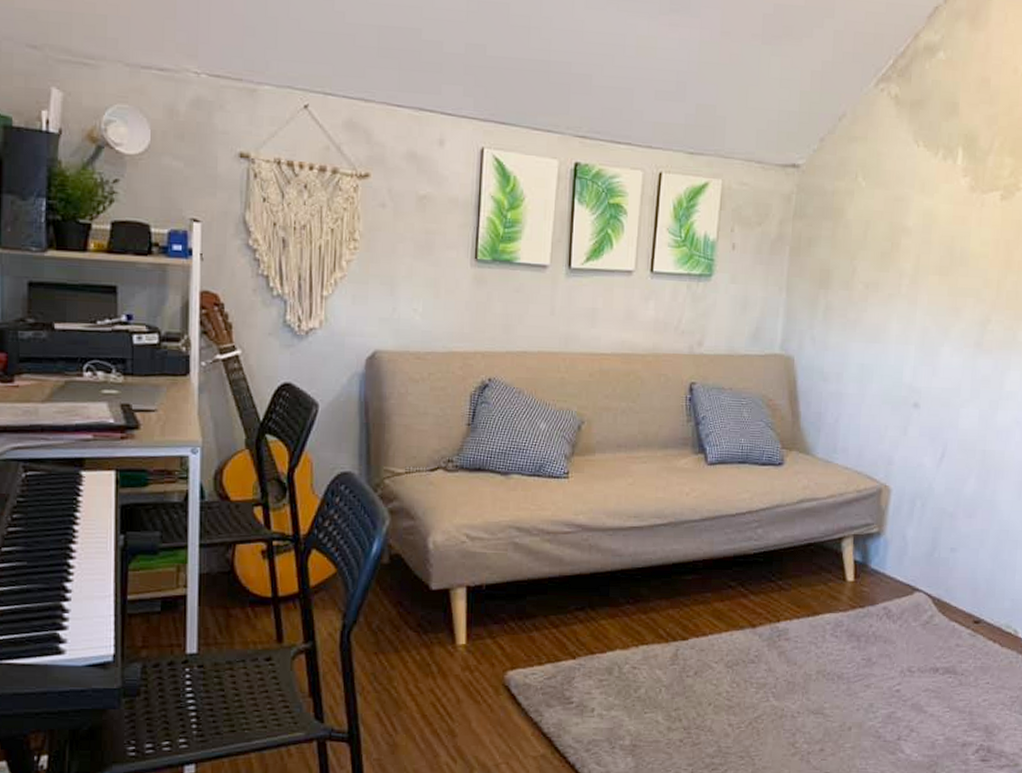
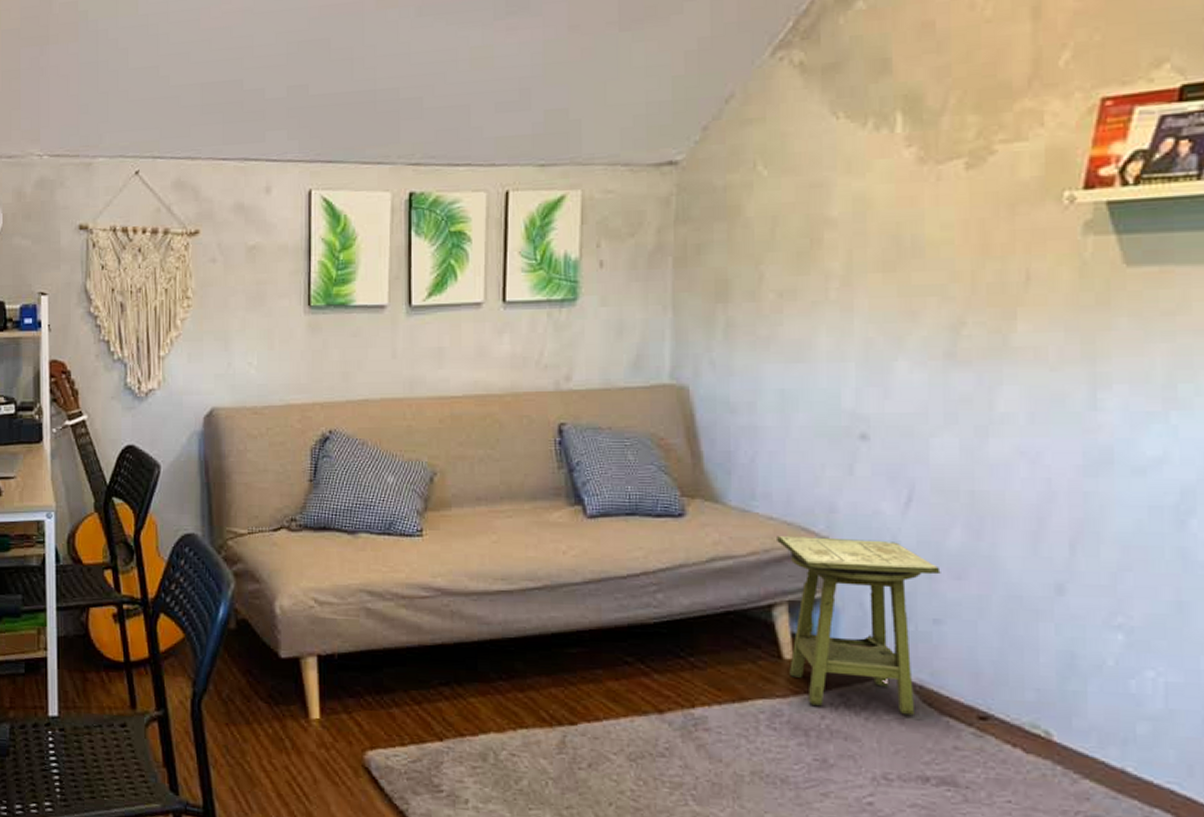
side table: none [849,483,959,622] -> present [777,536,941,716]

